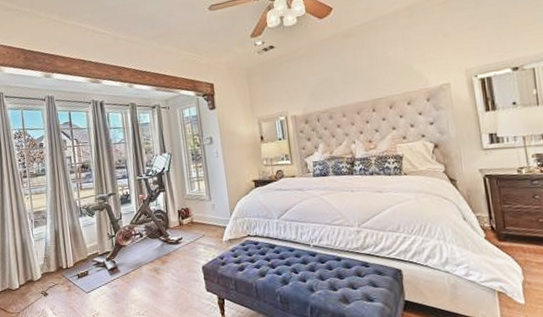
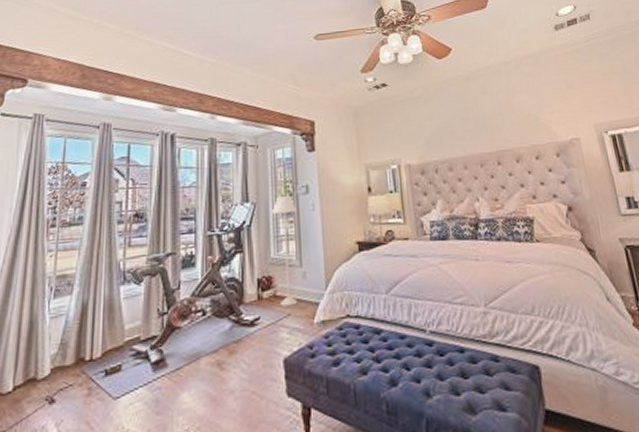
floor lamp: none [185,146,210,230] -> present [272,196,298,307]

